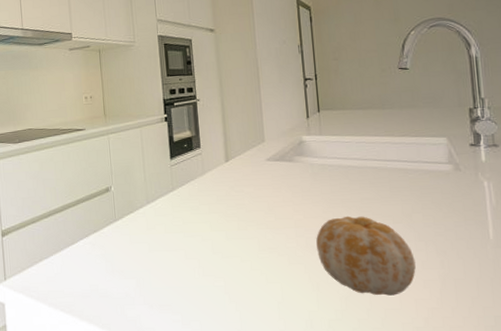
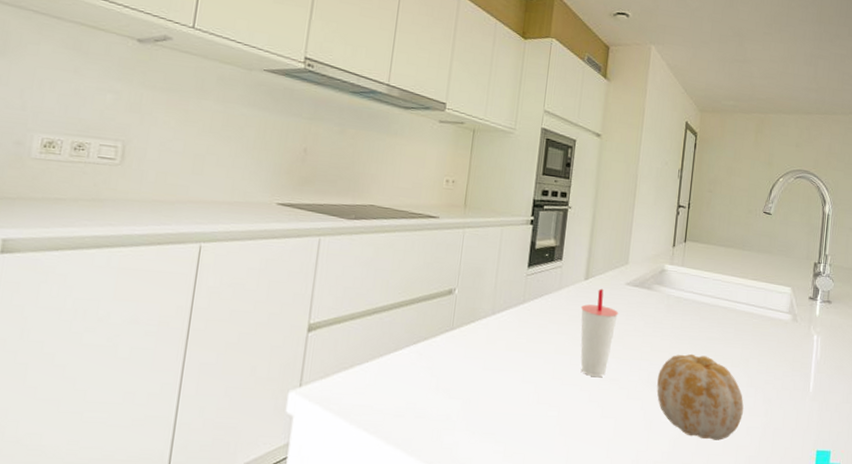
cup: none [226,167,265,248] -> present [580,288,619,378]

